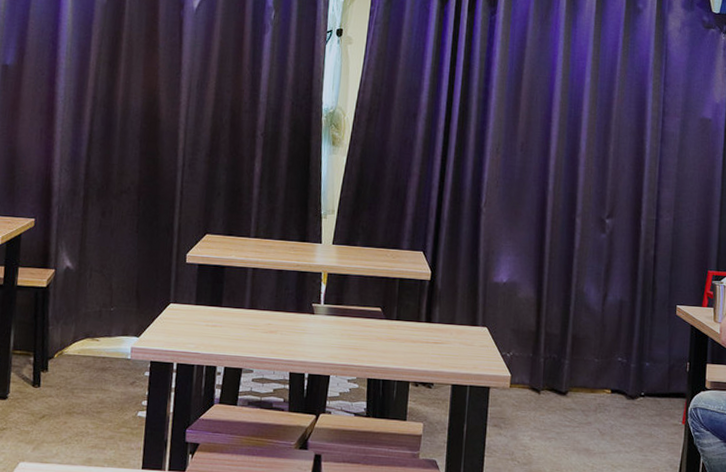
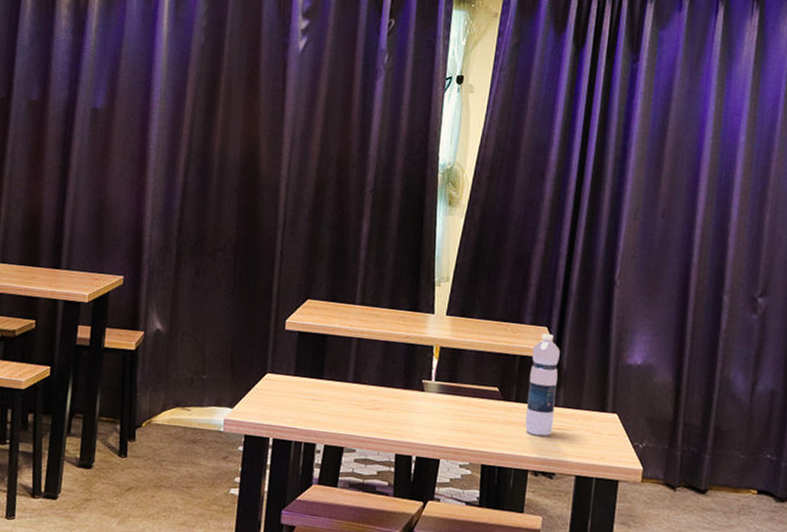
water bottle: none [405,257,435,350] -> present [524,333,560,436]

